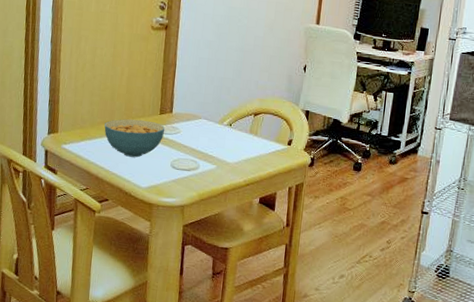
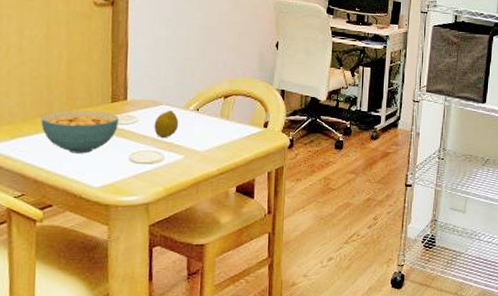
fruit: none [193,124,214,149] -> present [154,111,179,139]

